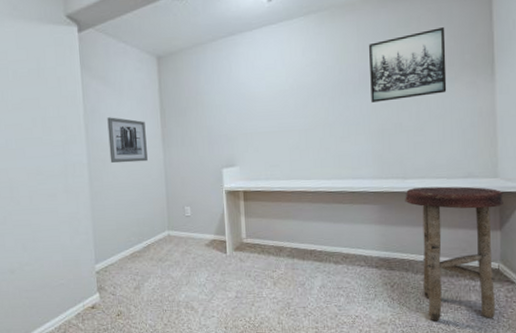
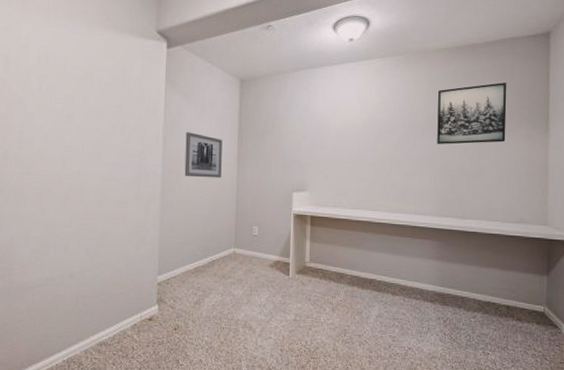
stool: present [405,186,503,320] -> none [462,228,551,360]

